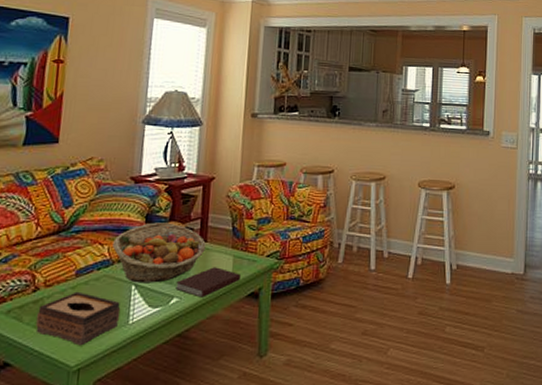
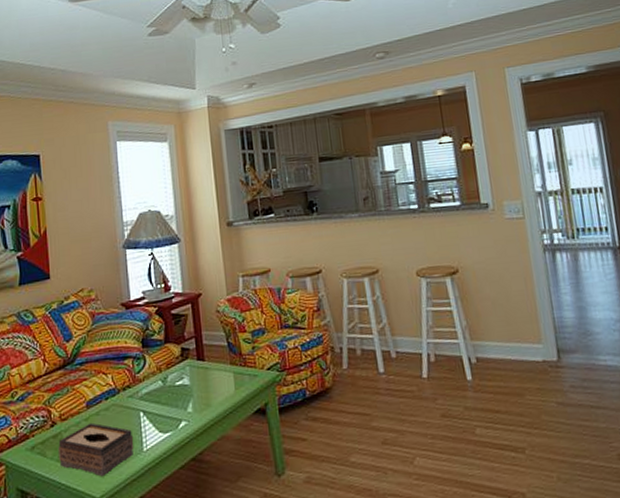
fruit basket: present [113,222,206,283] -> none [115,345,205,410]
notebook: present [175,267,242,298] -> none [182,385,245,419]

